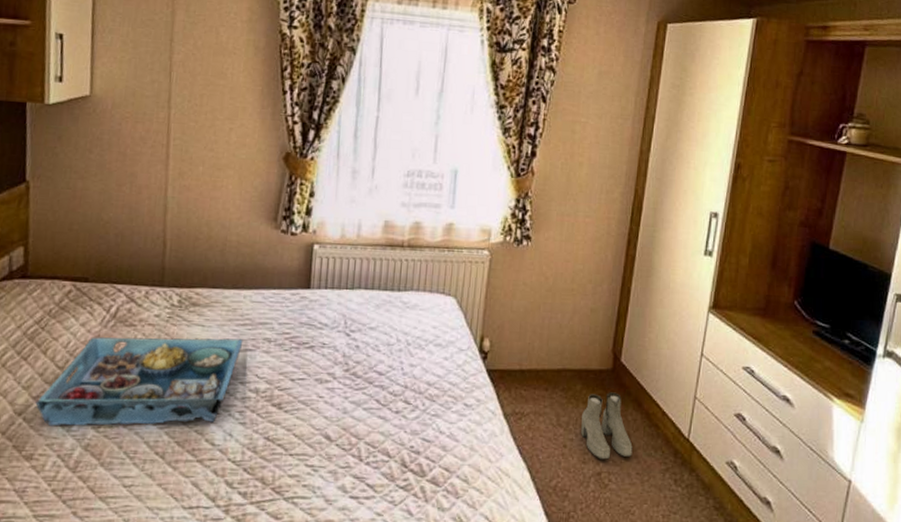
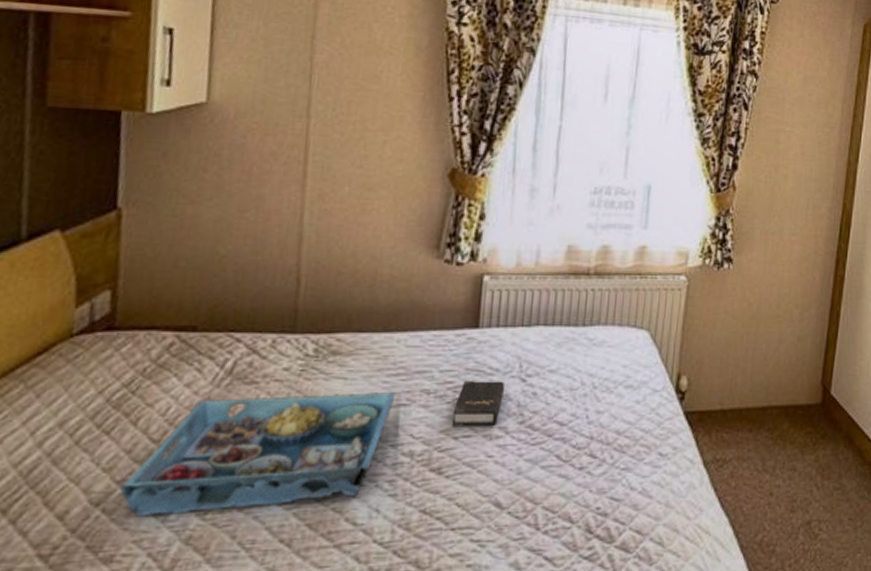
hardback book: none [288,333,333,371] -> present [451,381,505,427]
boots: present [581,392,633,460] -> none [789,429,844,506]

